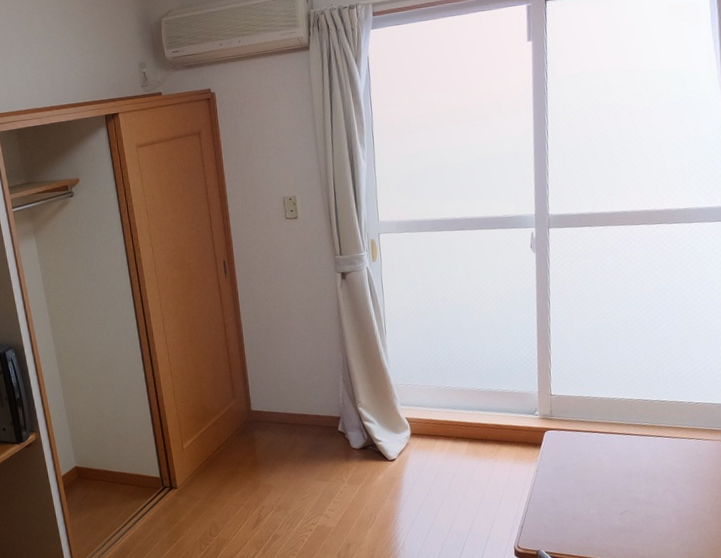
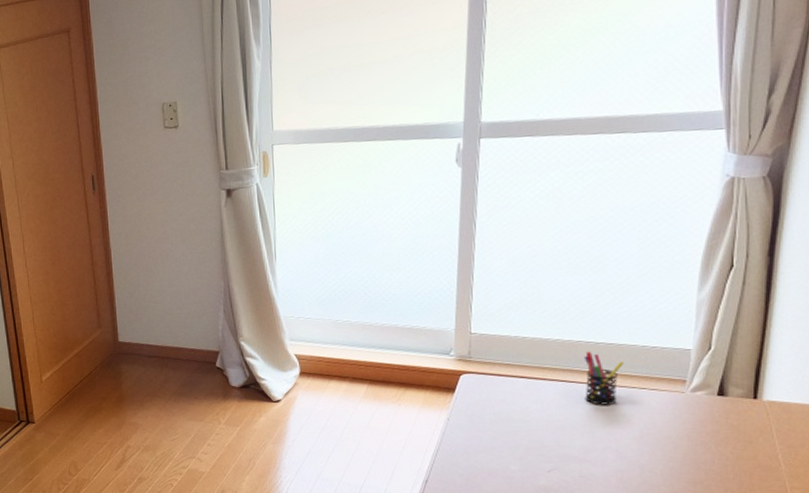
pen holder: none [643,407,675,454] -> present [583,351,625,405]

